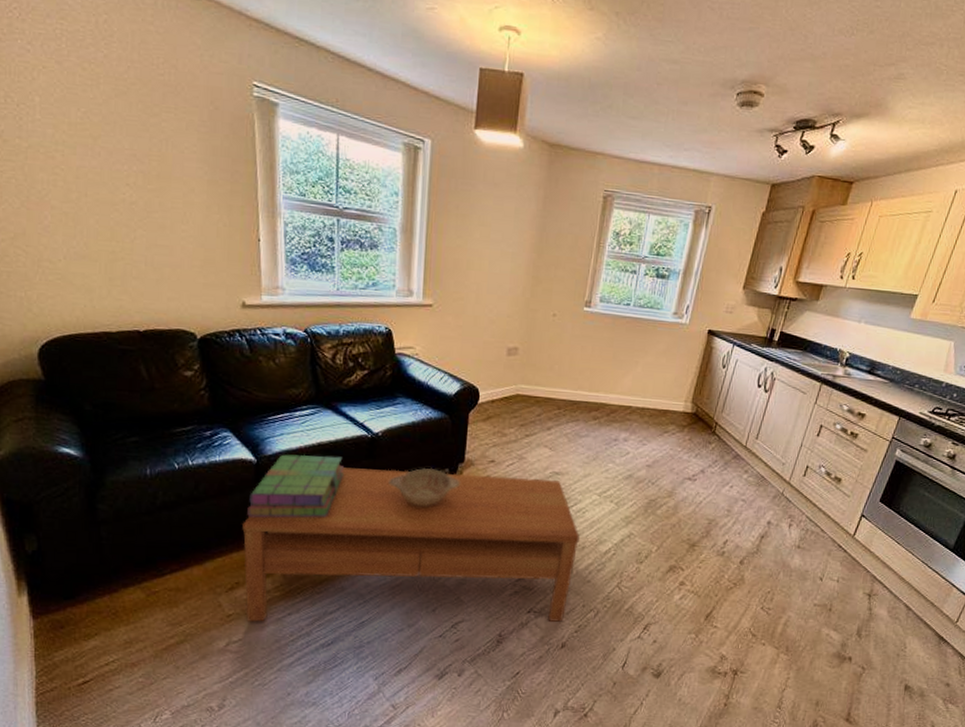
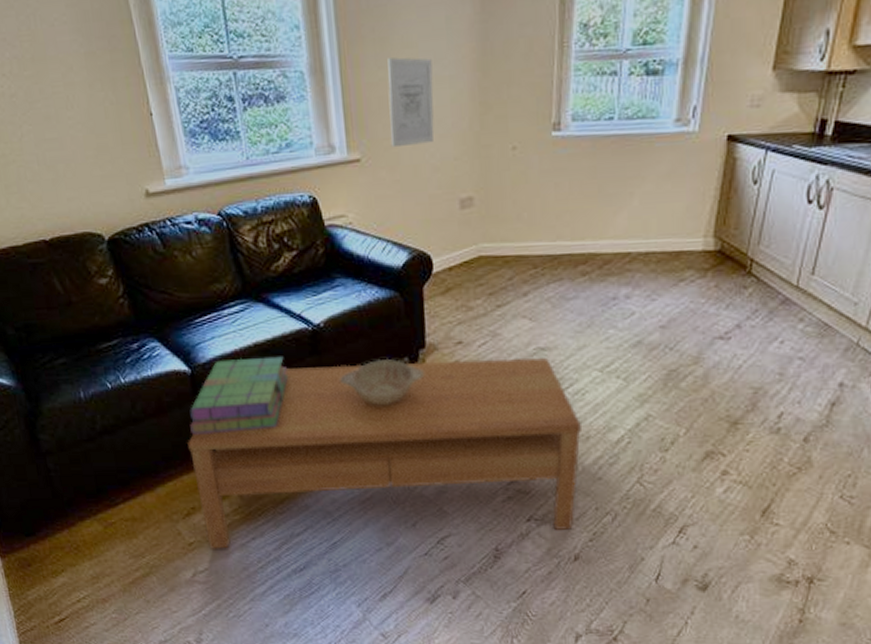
wall art: none [458,231,500,301] -> present [387,57,435,148]

